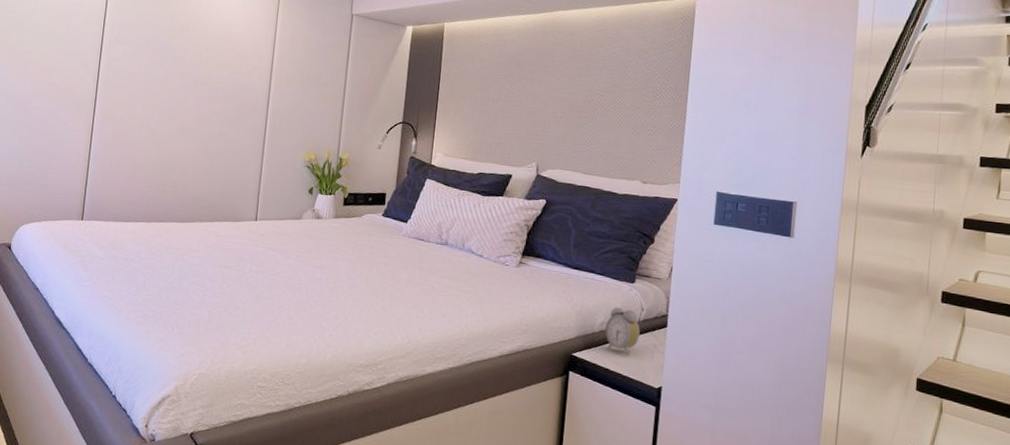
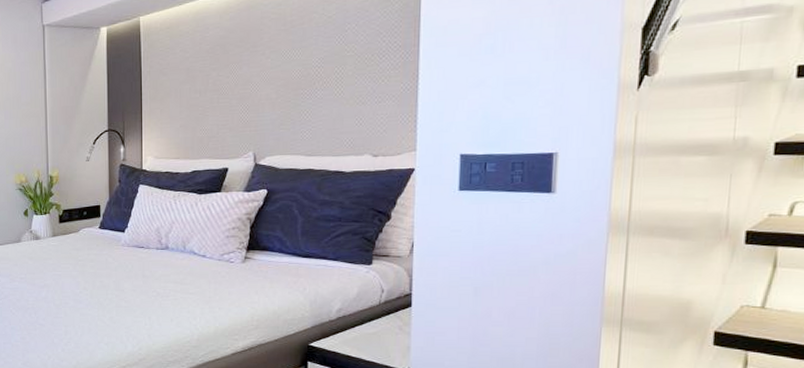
alarm clock: present [605,307,640,356] -> none [343,291,381,340]

